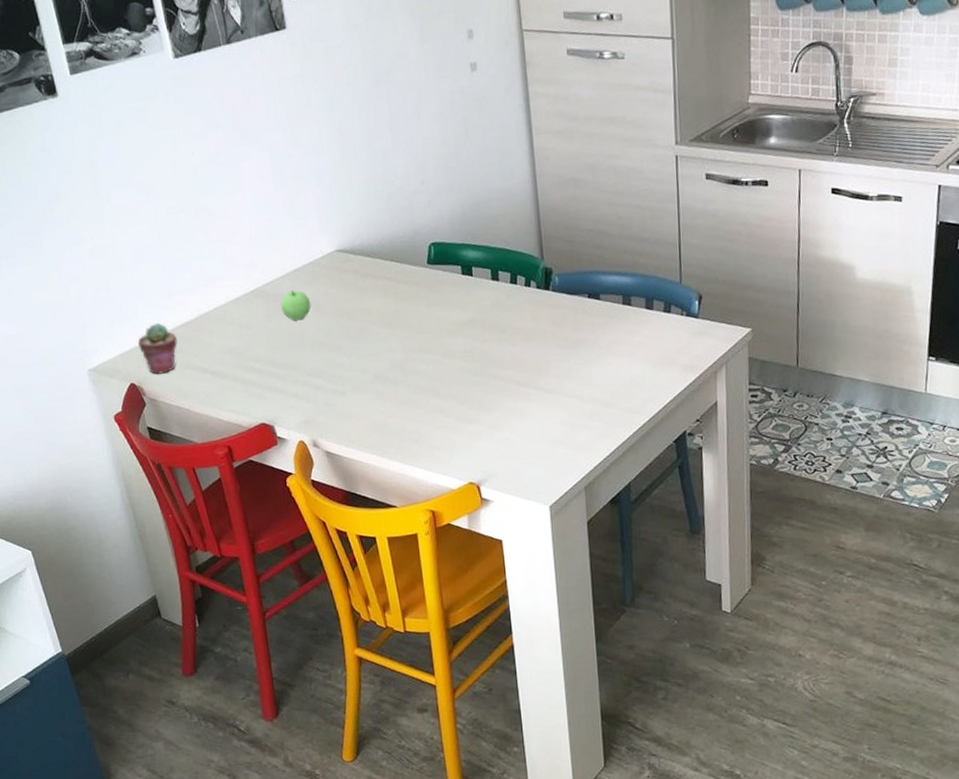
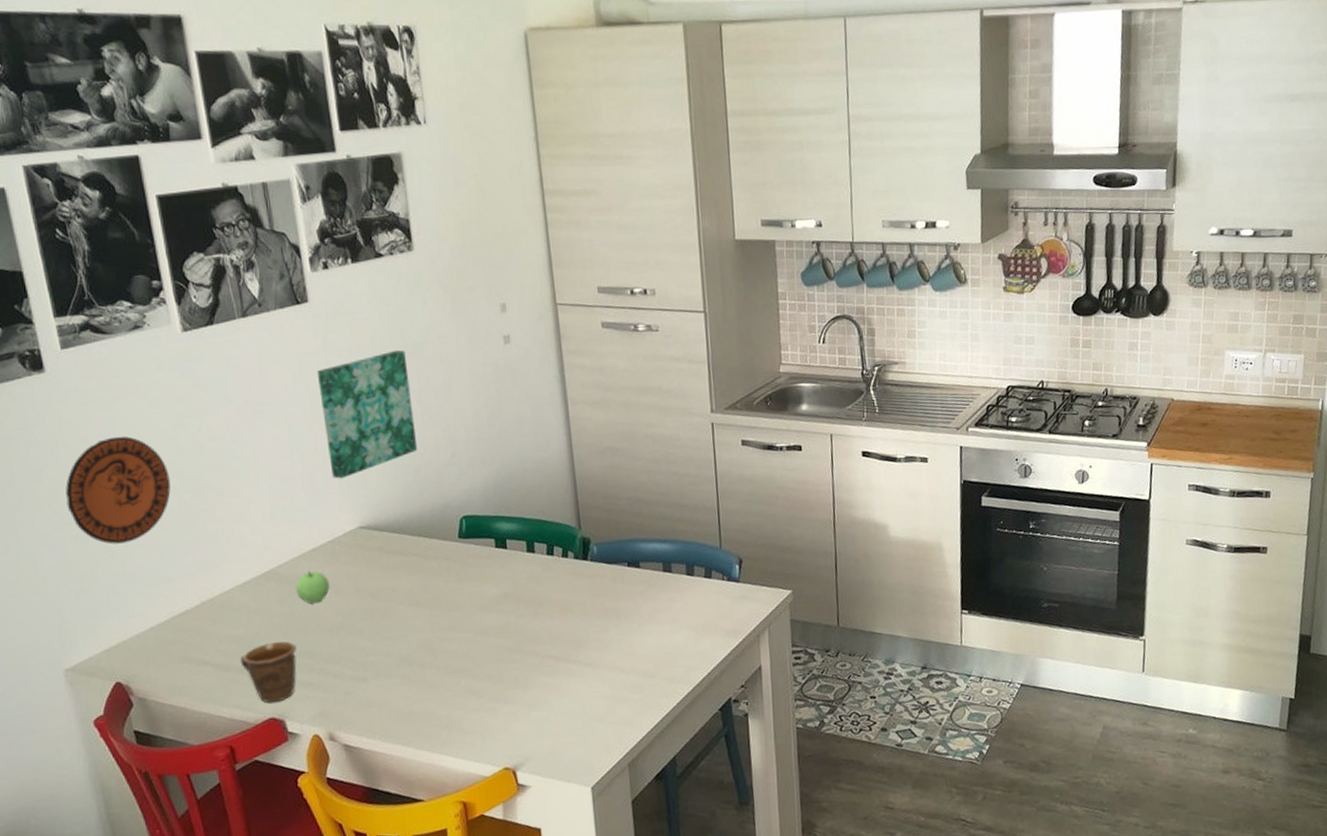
decorative plate: none [81,158,170,259] -> present [66,436,171,545]
potted succulent: present [138,322,178,374] -> none [127,612,174,671]
mug: none [234,354,283,410] -> present [240,641,297,703]
wall art: none [295,77,389,204] -> present [316,349,418,479]

